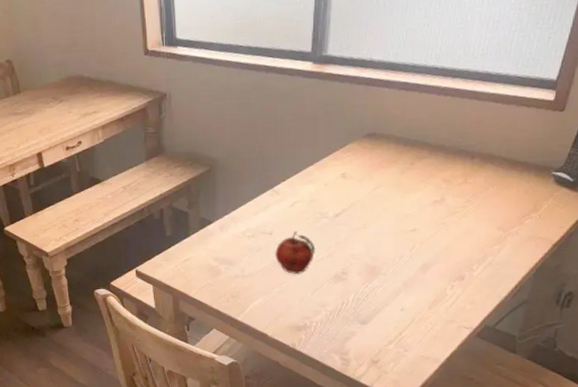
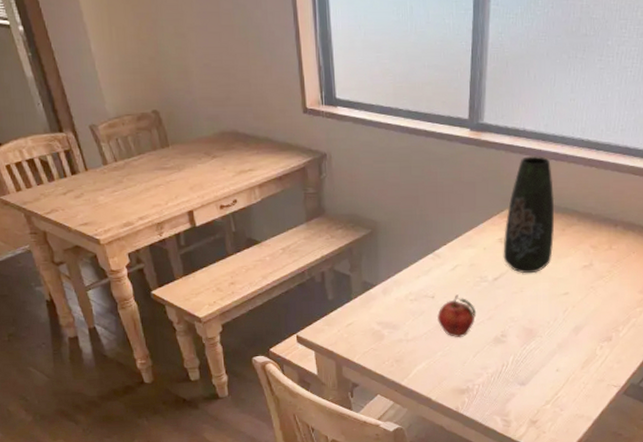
vase: none [345,87,404,210] -> present [503,156,555,274]

